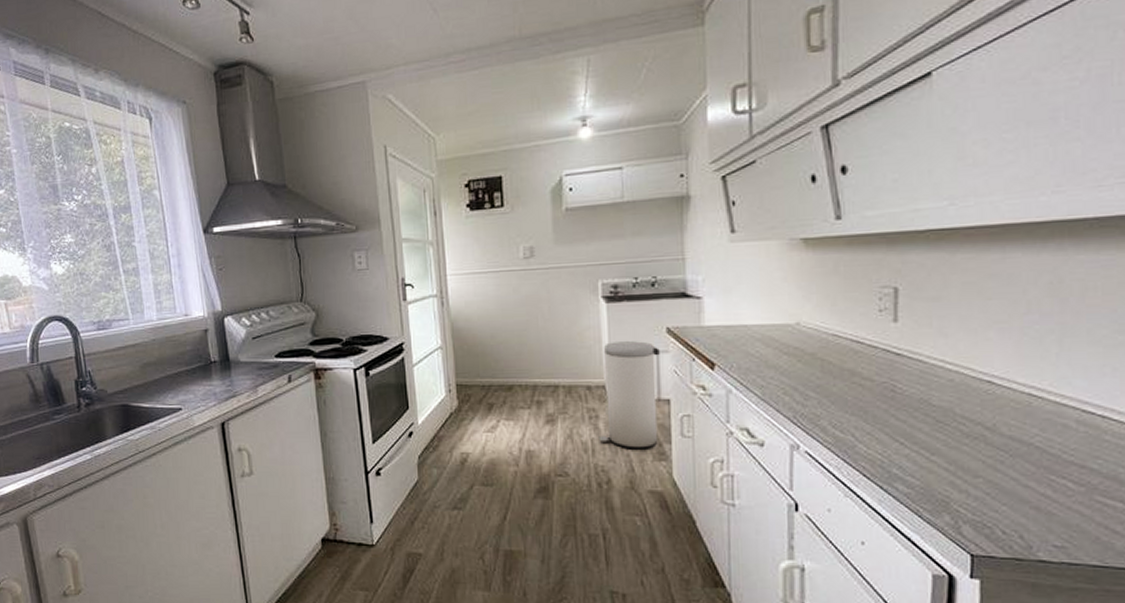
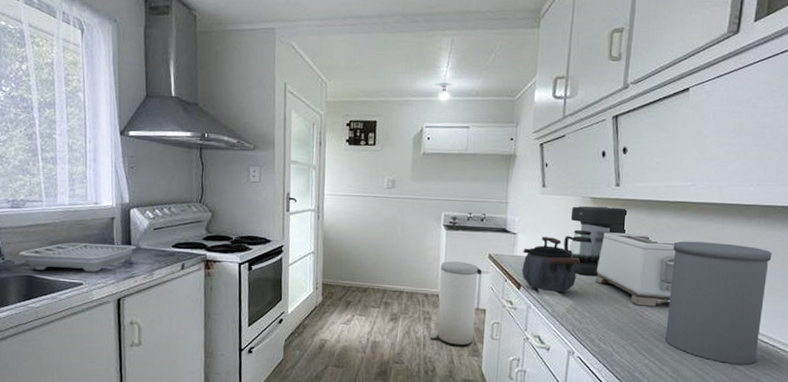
dish rack: none [110,359,236,397] -> present [18,242,137,272]
kettle: none [713,297,796,369] -> present [522,237,581,292]
coffee maker: none [769,247,864,342] -> present [563,206,630,275]
toaster: none [819,278,944,377] -> present [595,232,683,307]
canister: none [930,279,1087,446] -> present [665,240,772,365]

